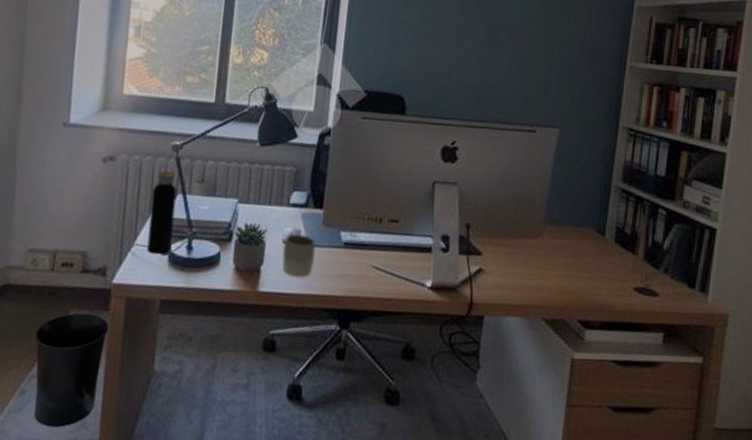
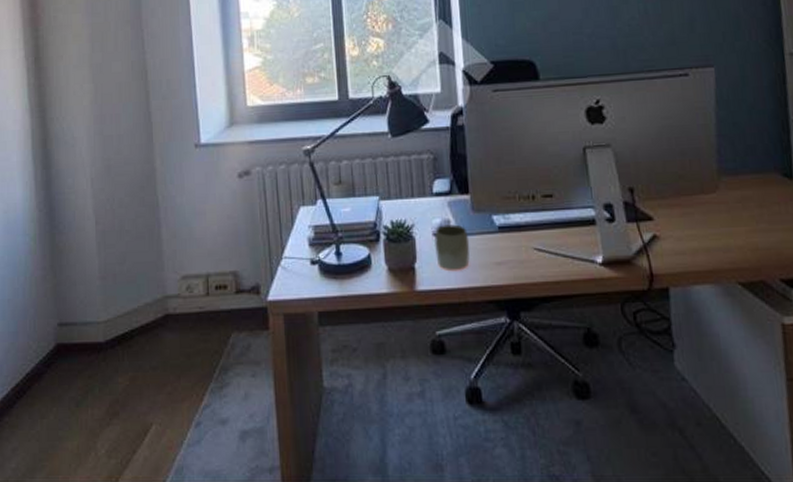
waste bin: present [34,313,110,428] -> none [201,335,272,458]
water bottle: present [147,165,177,254] -> none [291,171,320,264]

